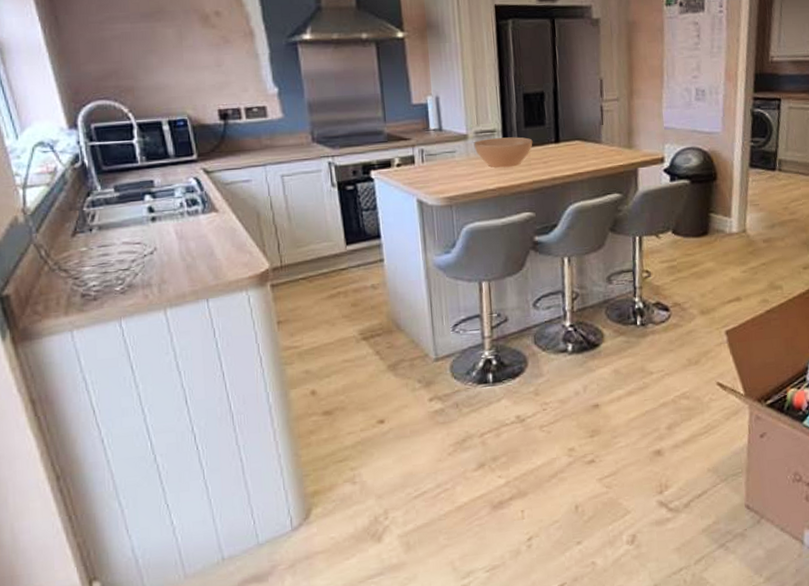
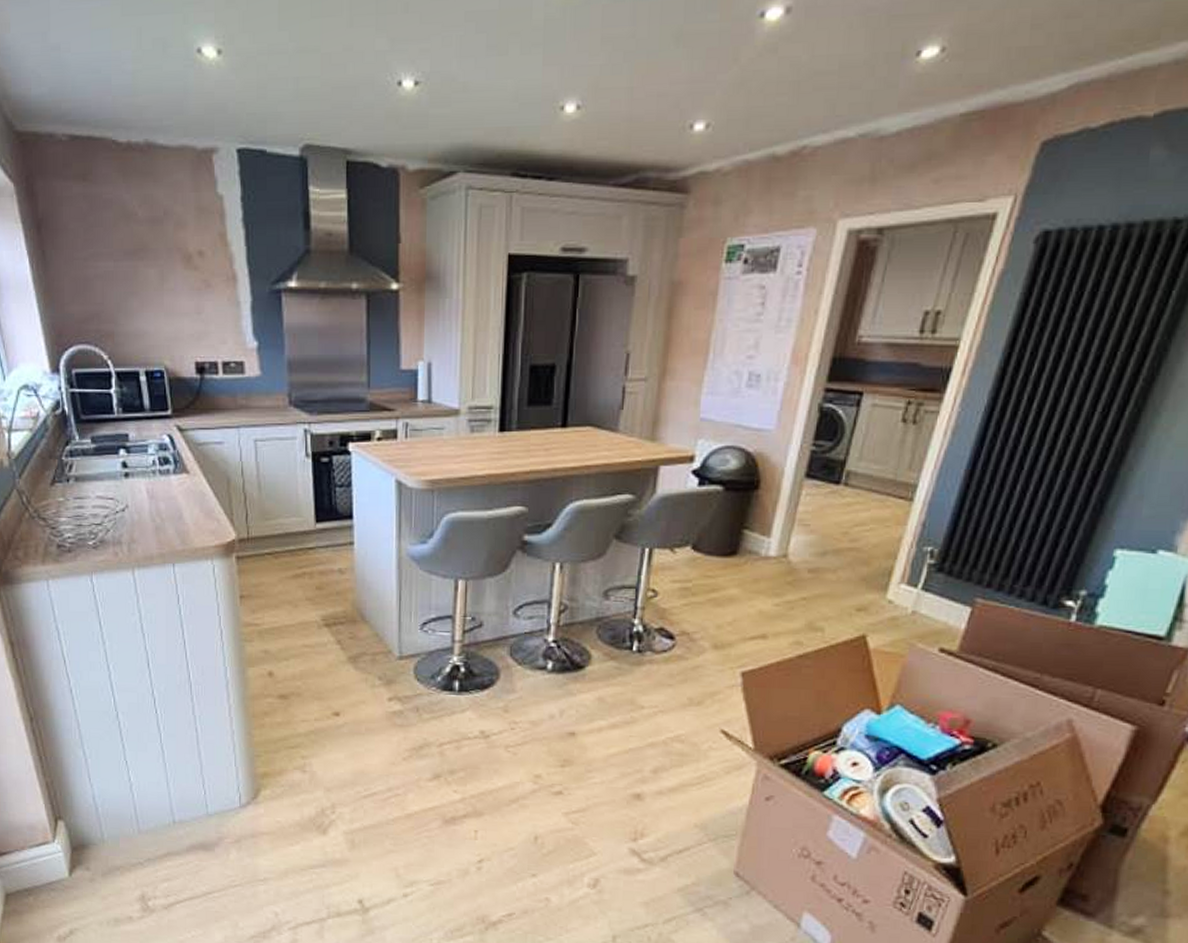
bowl: present [474,137,533,168] -> none [465,416,535,452]

